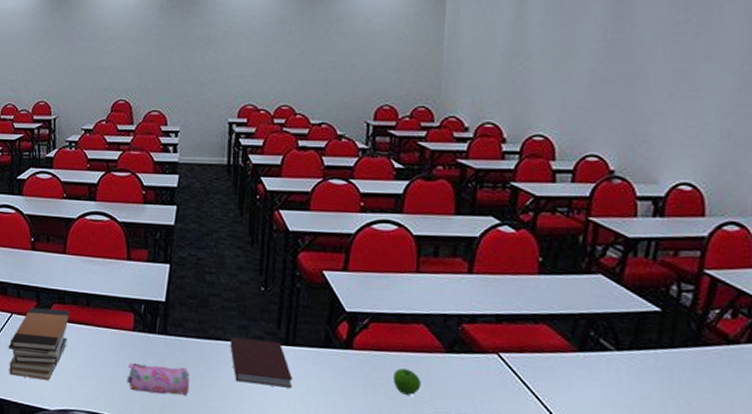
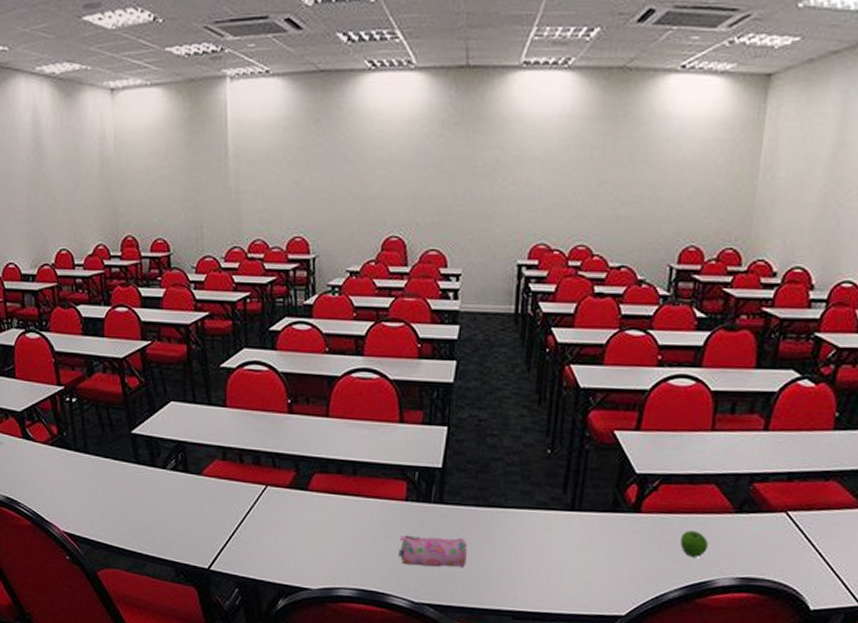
book stack: present [8,307,71,380] -> none [263,478,335,557]
notebook: present [230,337,293,388] -> none [512,504,577,555]

